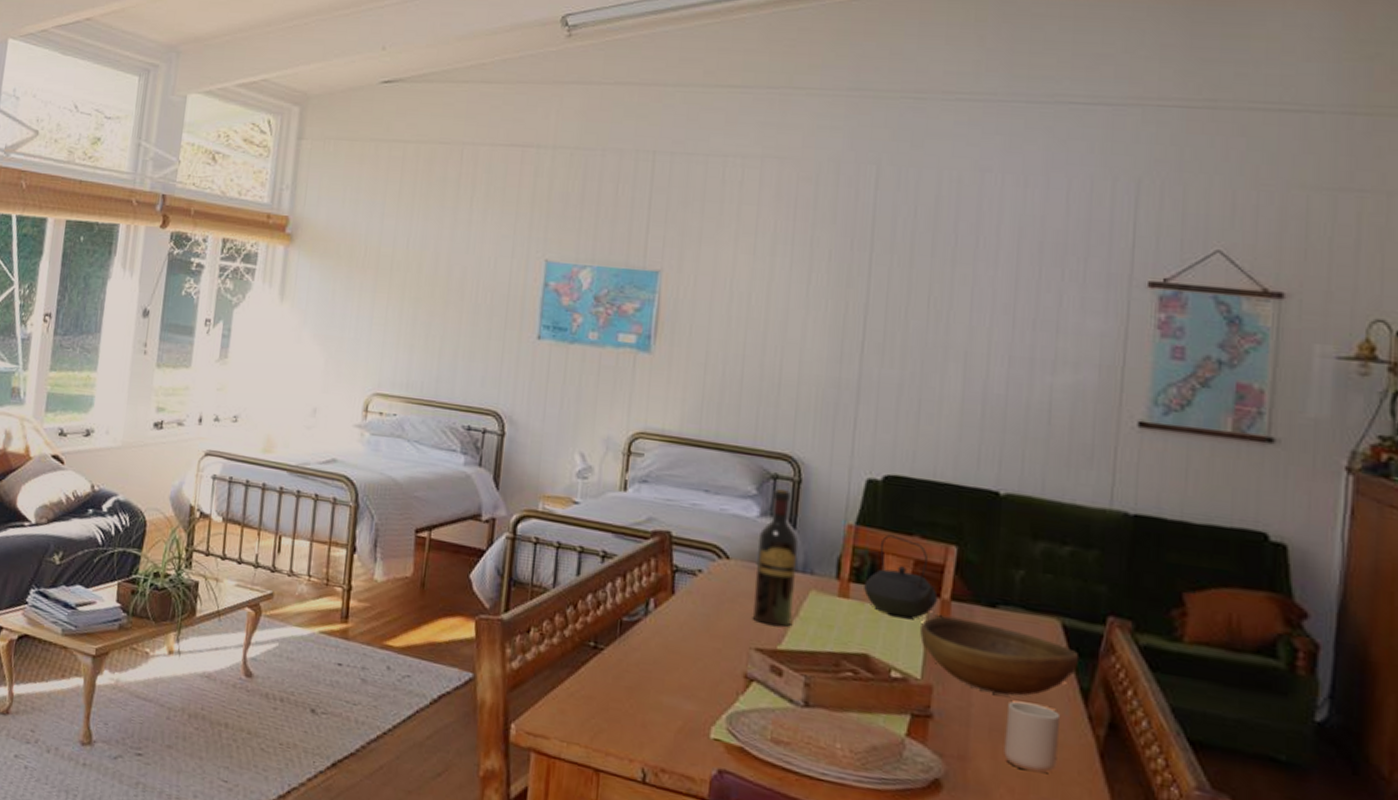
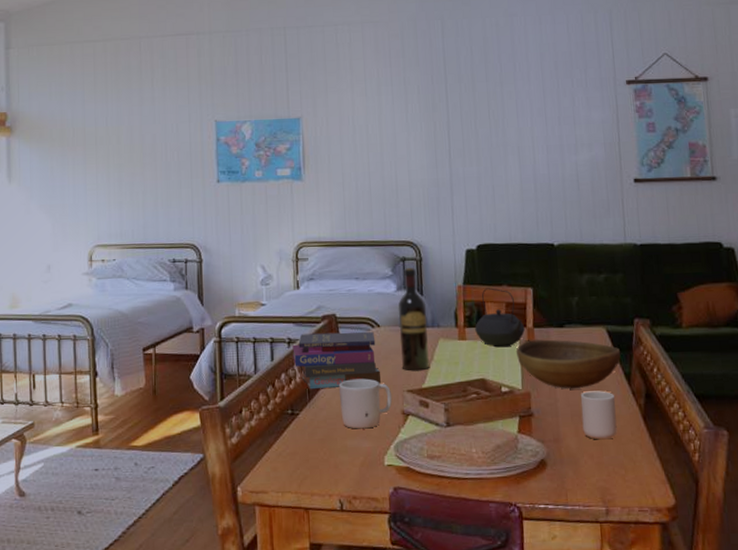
books: none [606,549,721,633] -> present [292,331,381,390]
mug: none [659,618,734,688] -> present [338,378,393,429]

